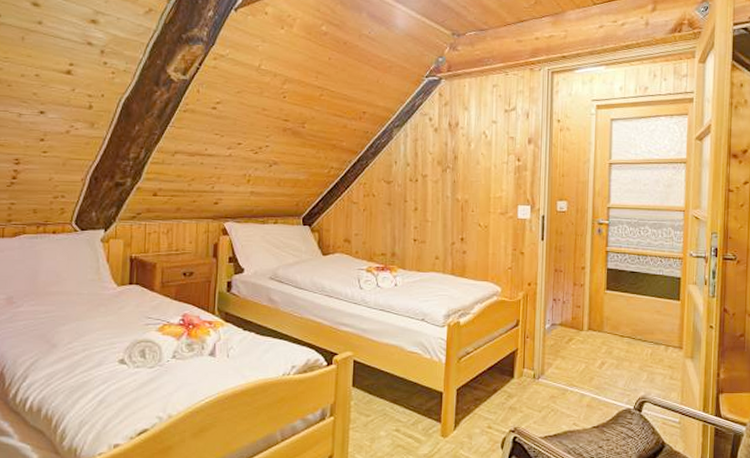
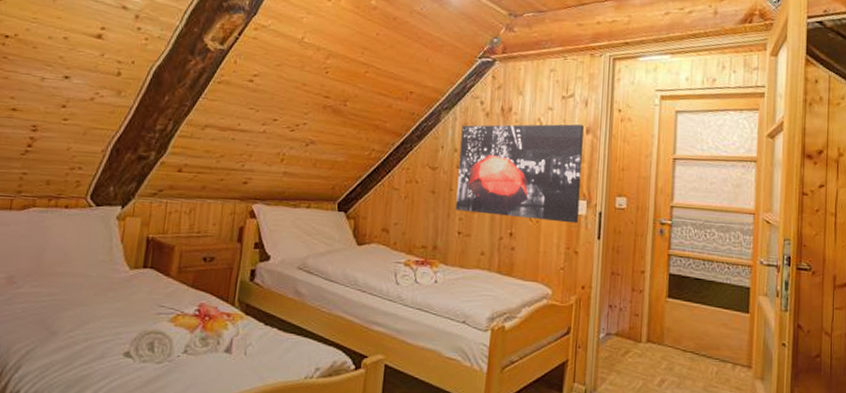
wall art: none [410,135,526,227] -> present [455,124,584,224]

